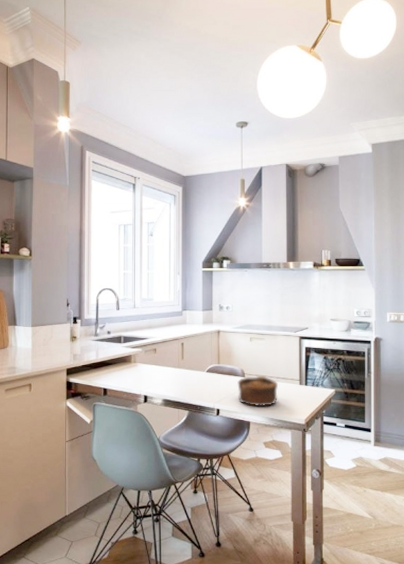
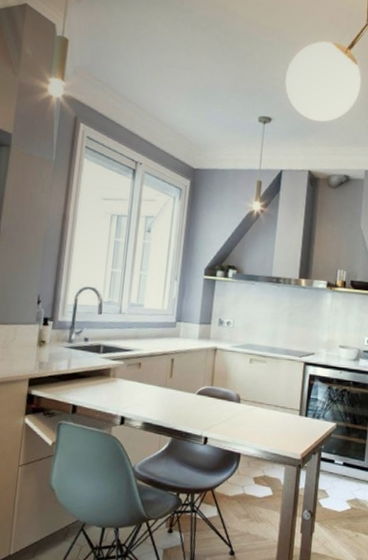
bowl: present [237,375,278,407] -> none [230,402,276,438]

